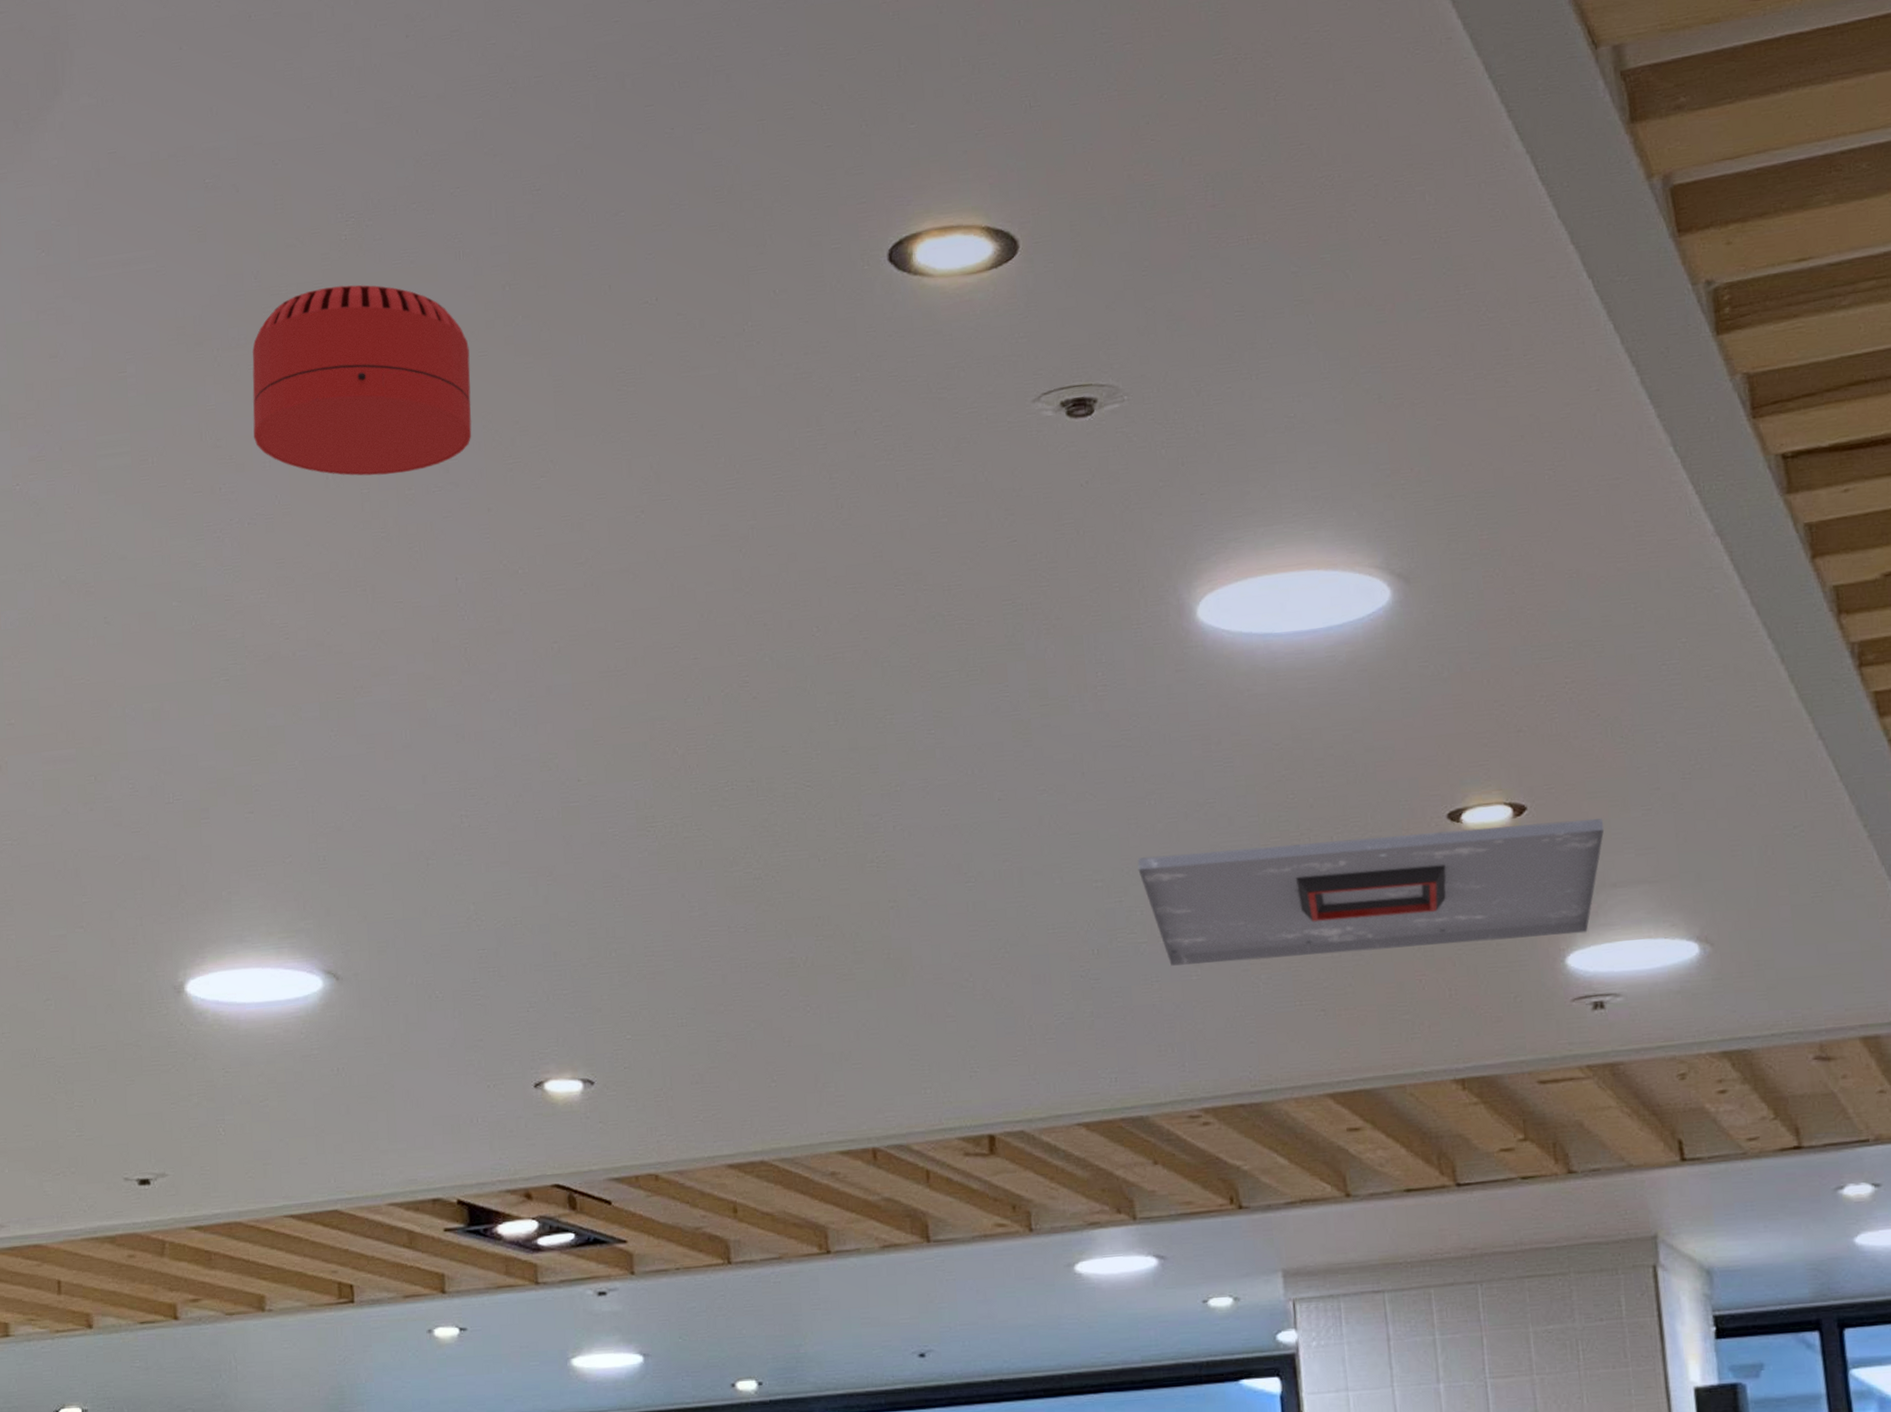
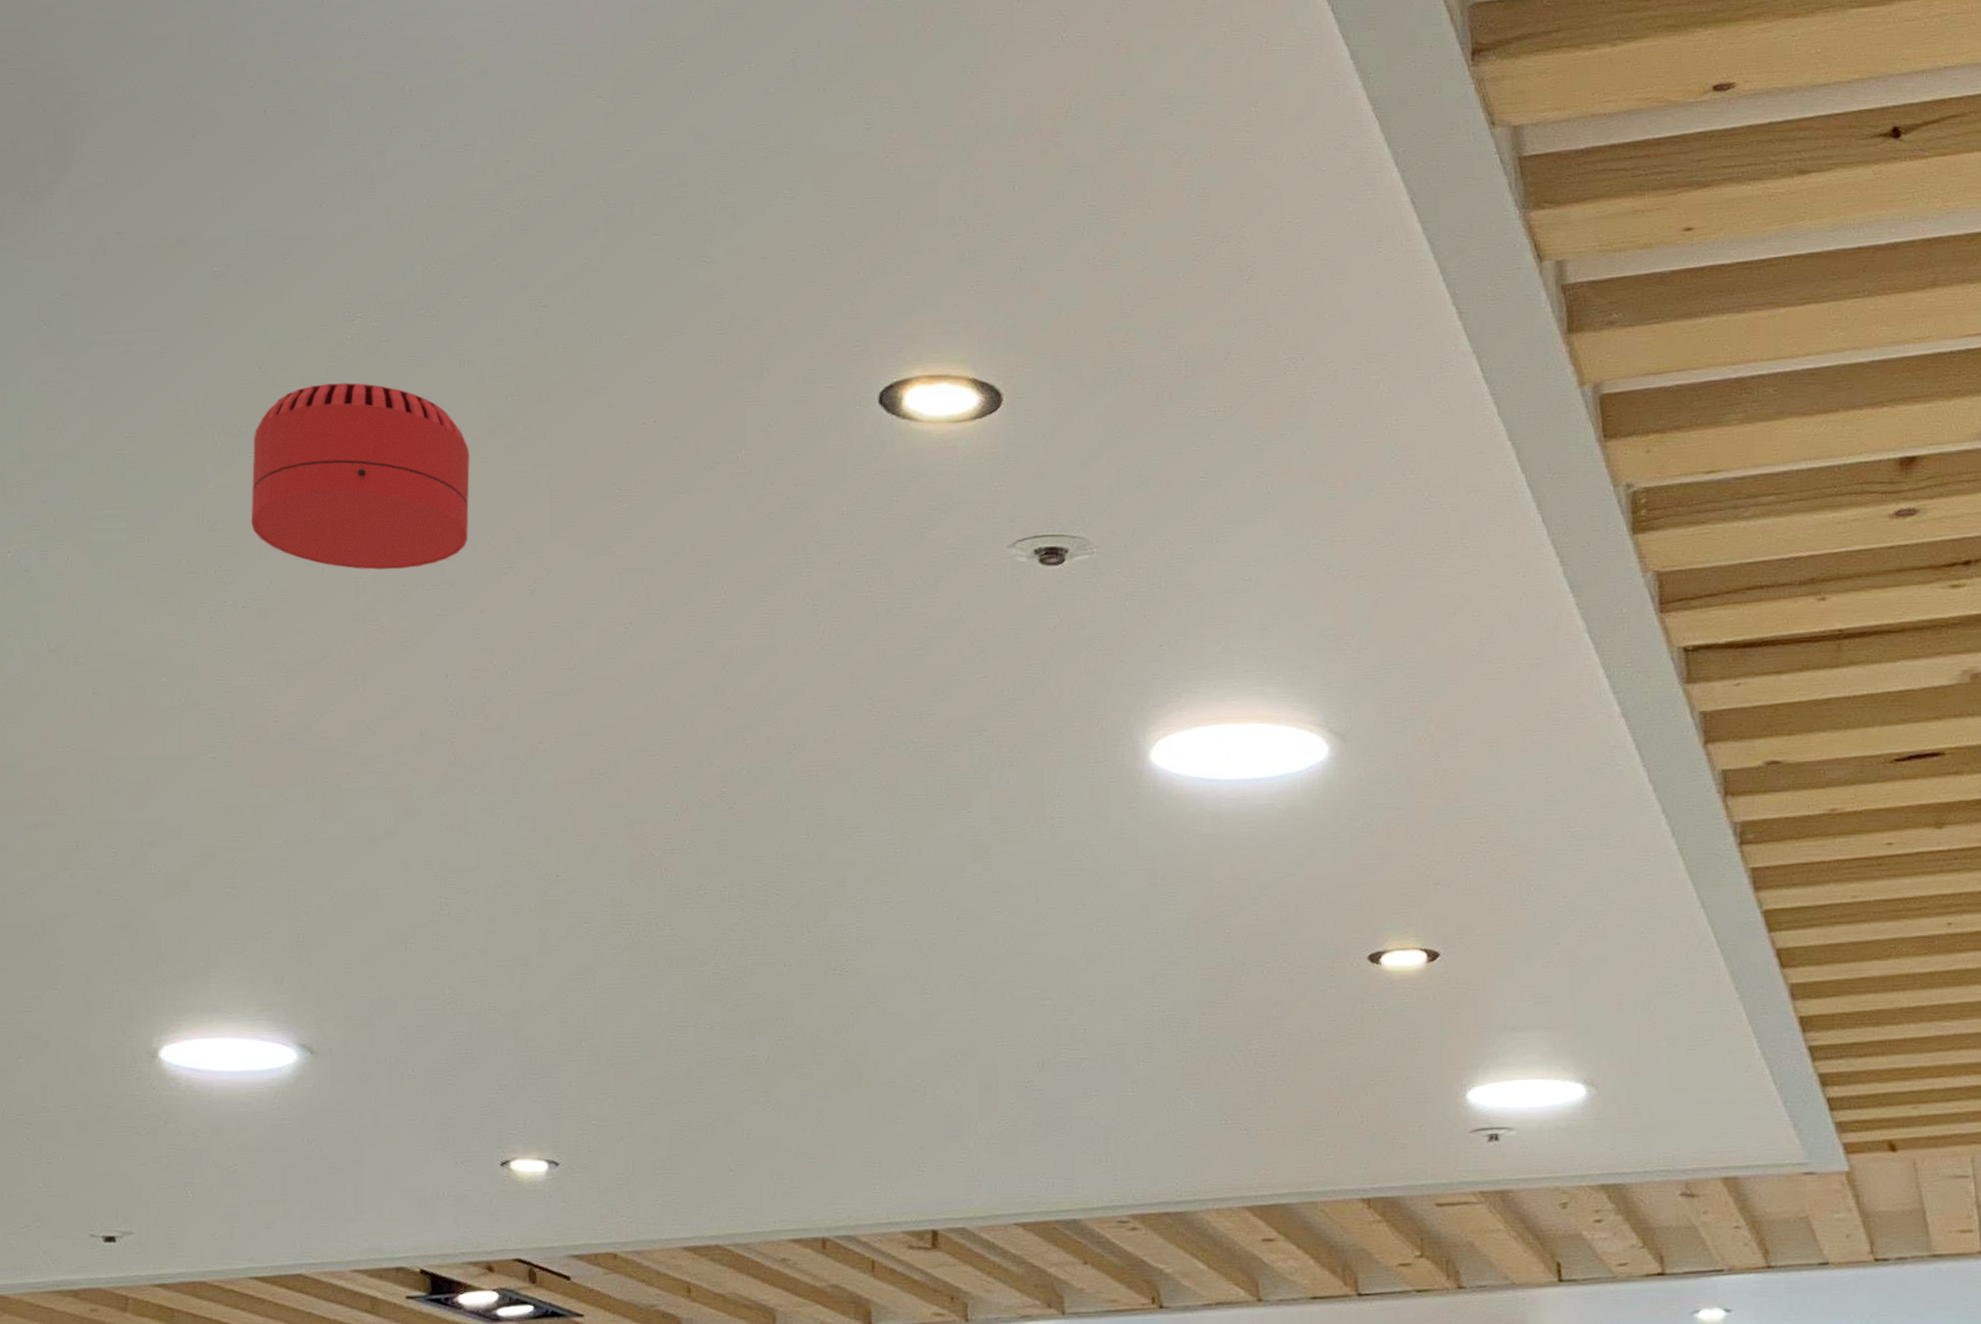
ceiling vent: present [1137,818,1605,966] -> none [1083,967,1508,1082]

